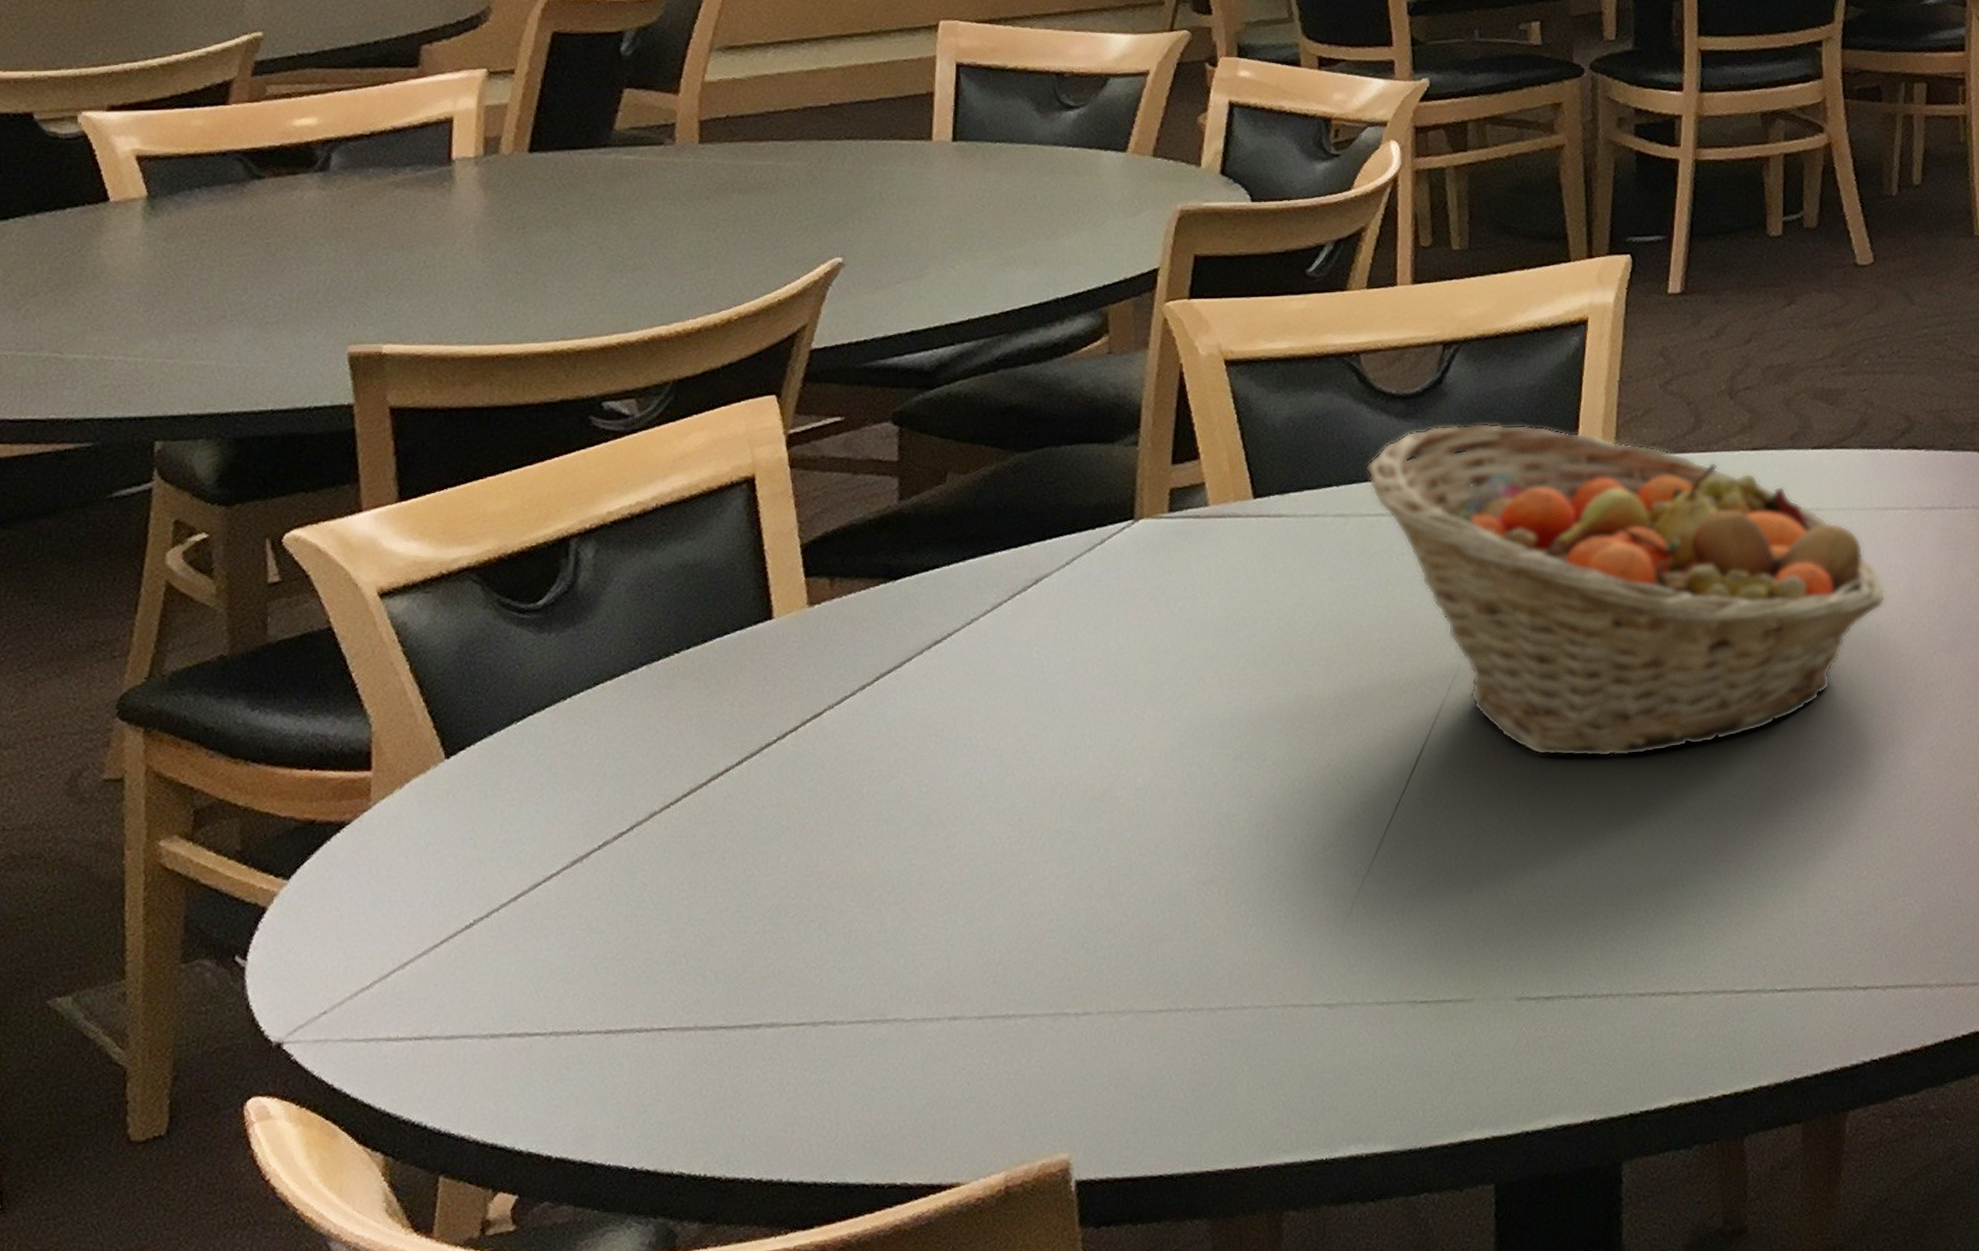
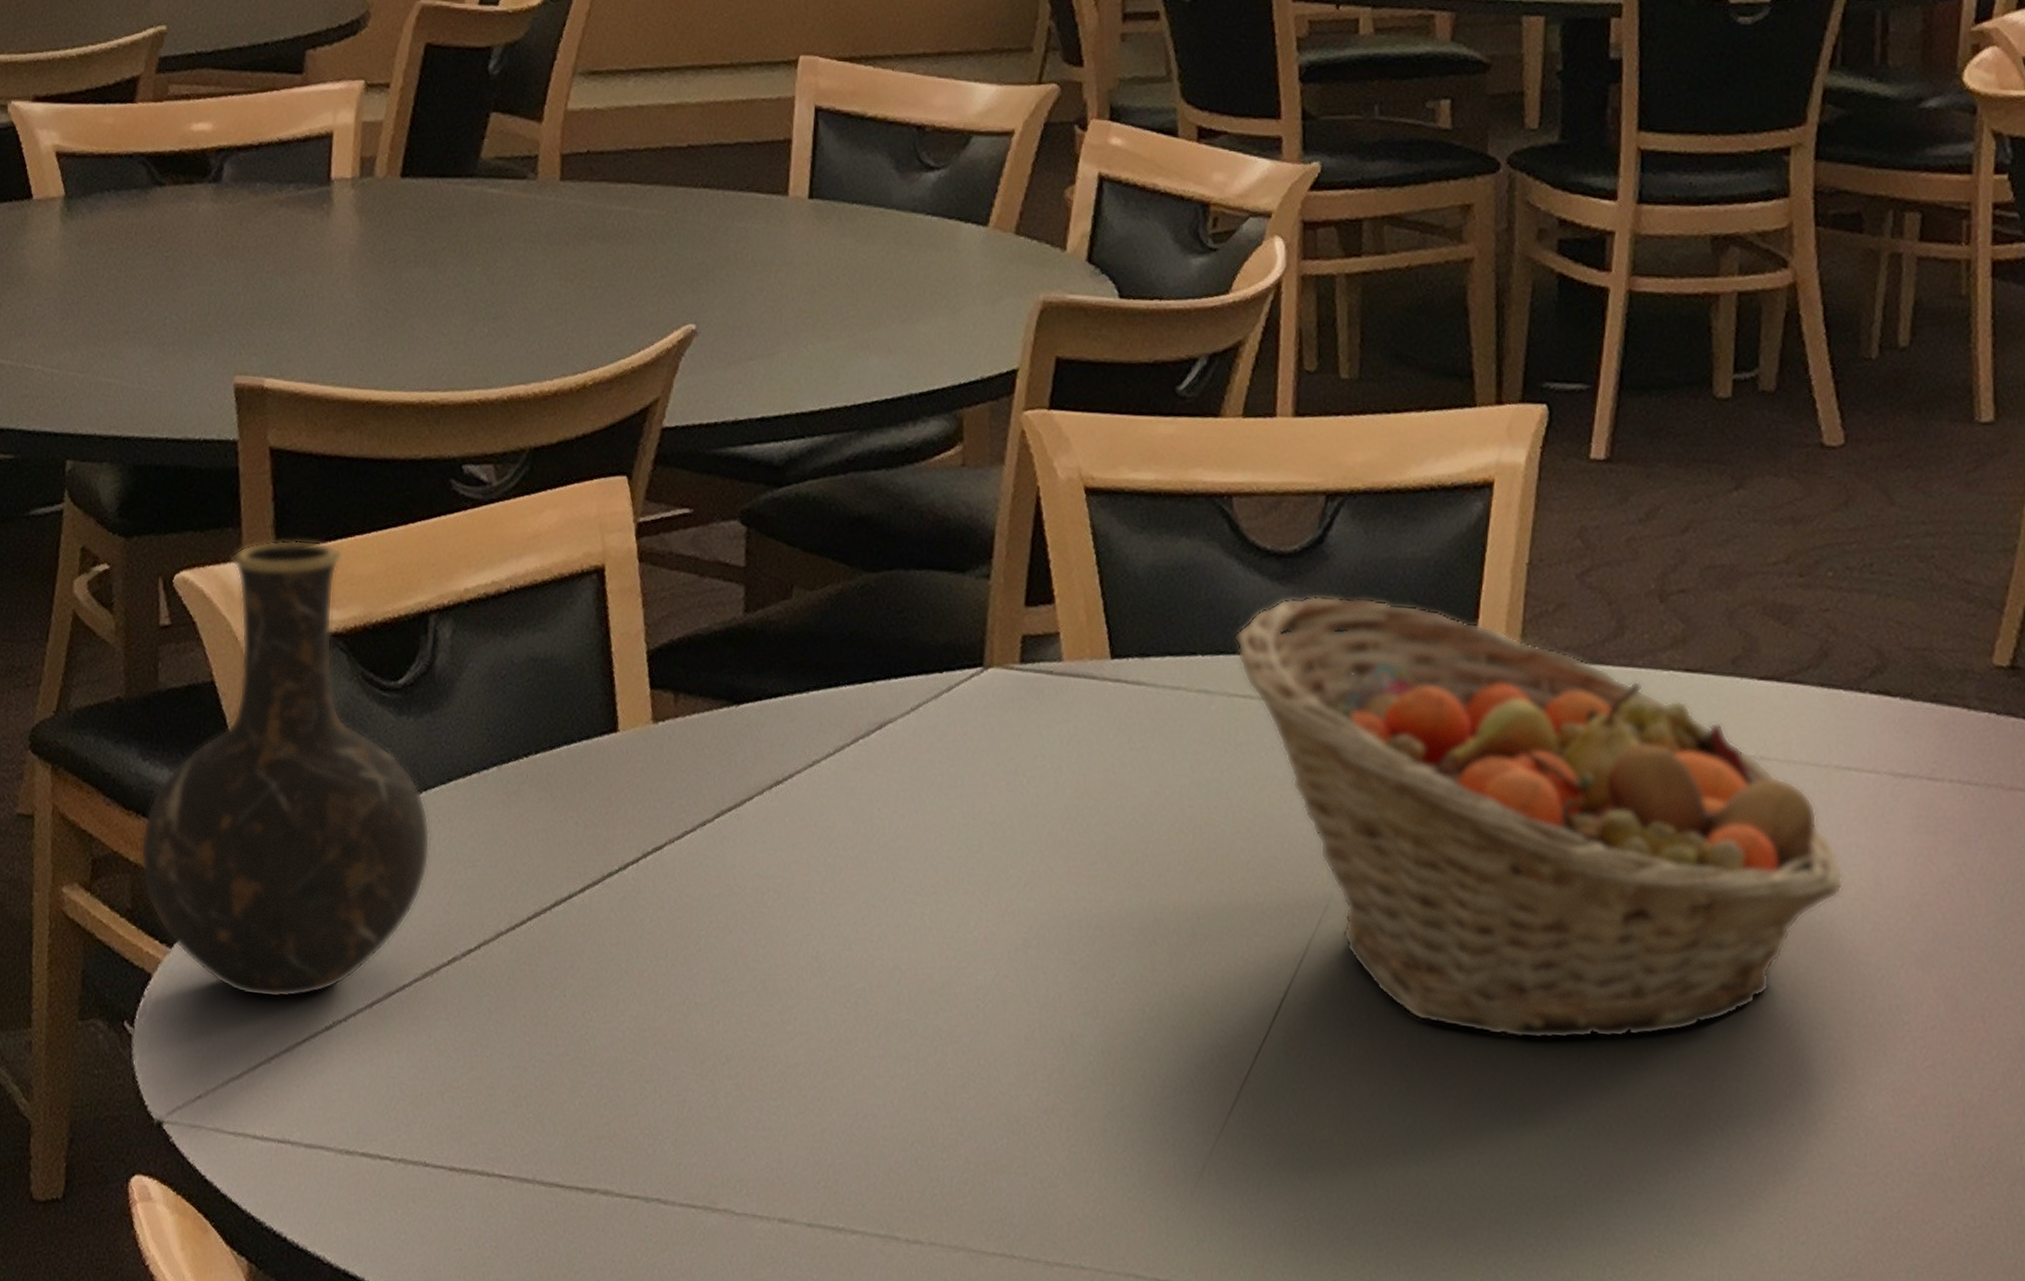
vase: none [250,486,577,911] -> present [140,539,431,999]

